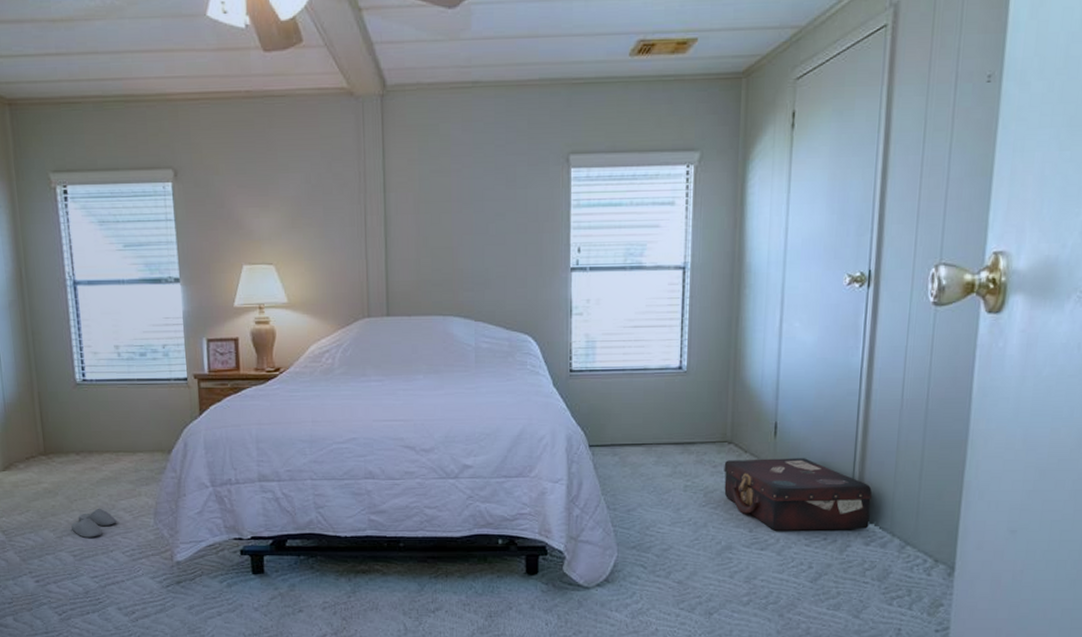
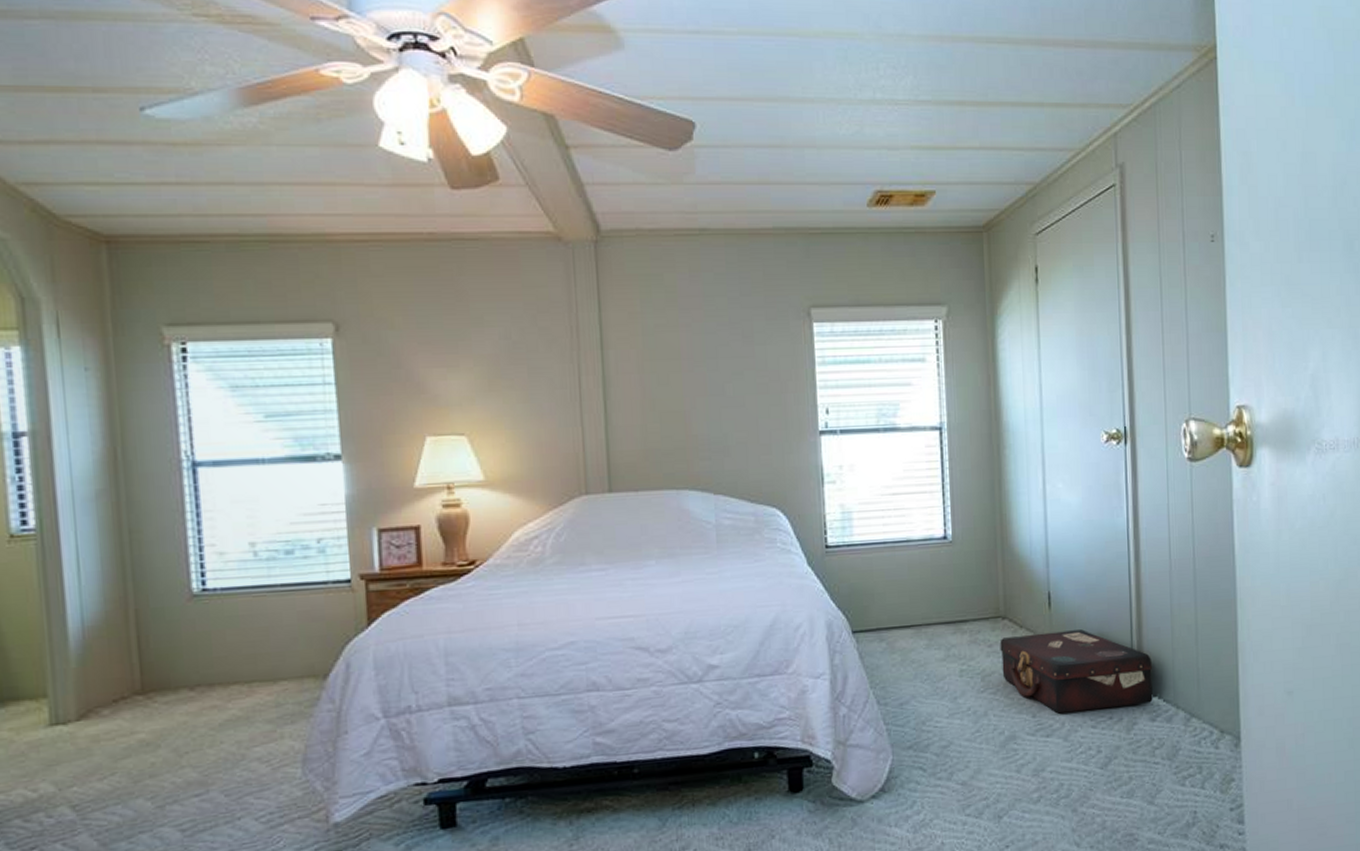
slippers: present [71,508,117,538] -> none [179,760,248,804]

